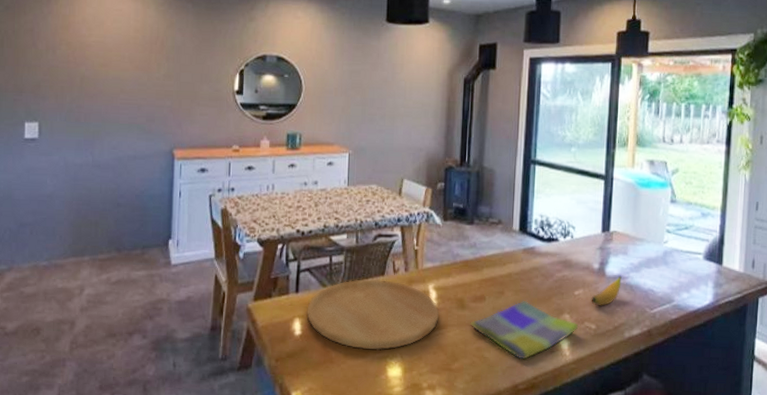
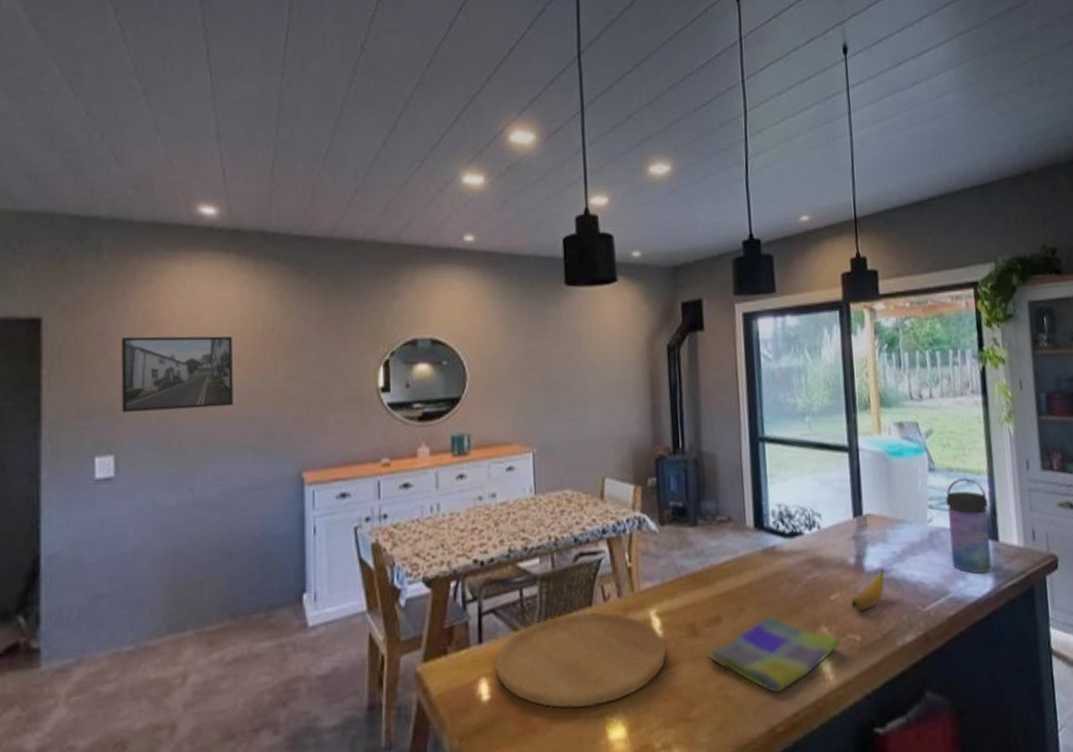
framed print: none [45,34,127,94] -> present [120,336,233,412]
water bottle: none [680,211,718,290] -> present [945,478,992,574]

